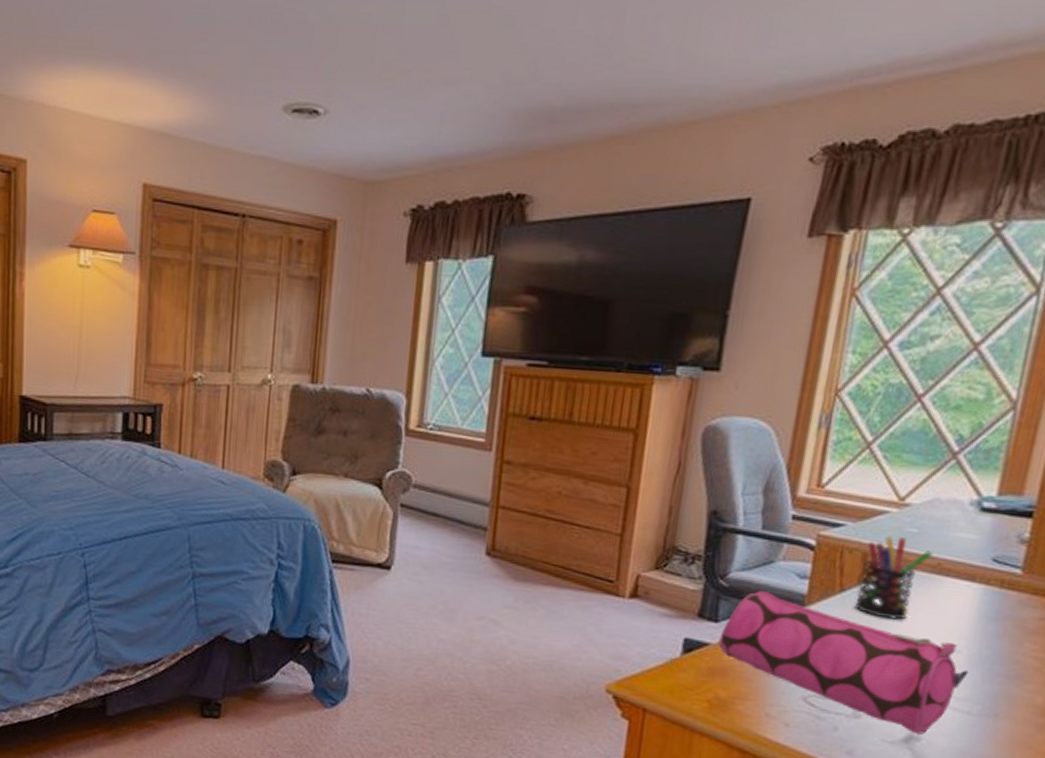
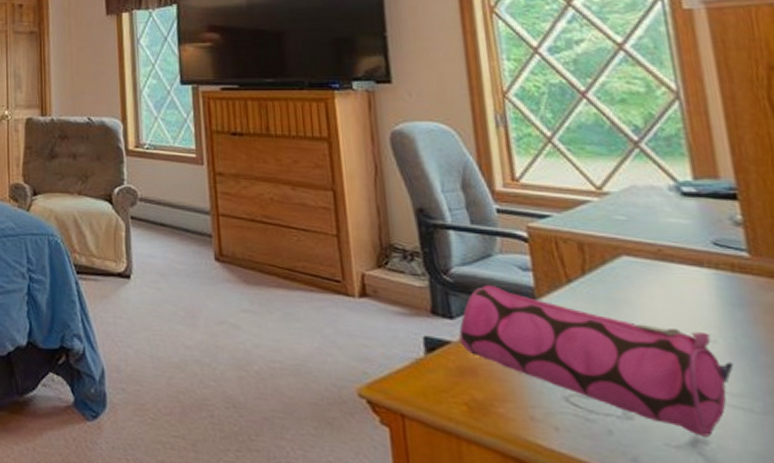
pen holder: present [855,536,933,620] -> none [580,225,650,310]

